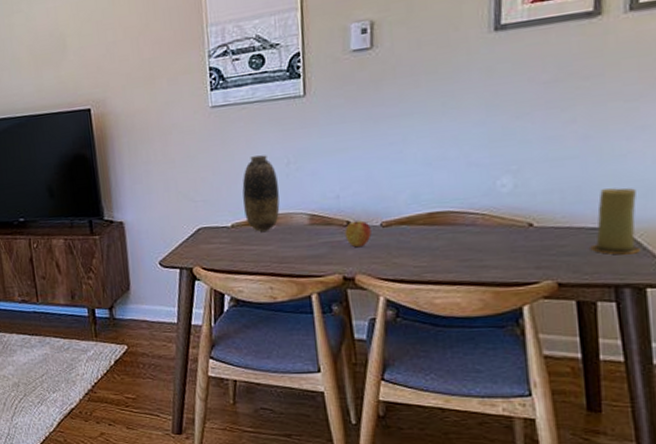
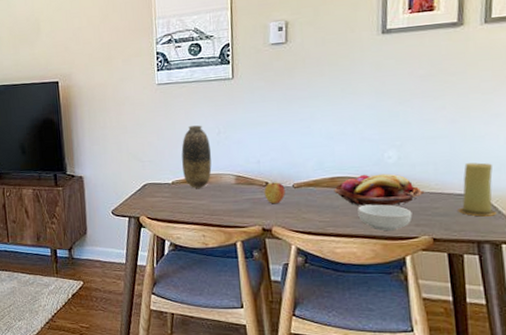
fruit basket: none [432,205,548,247] -> present [334,173,425,207]
cereal bowl: none [462,243,532,276] -> present [358,204,412,231]

